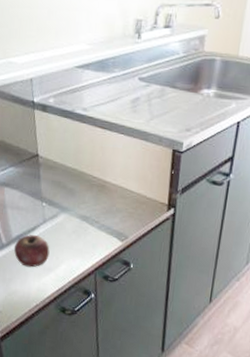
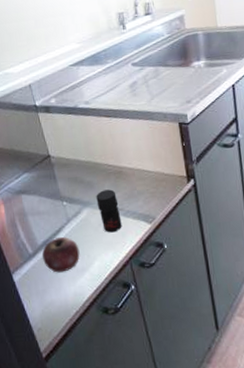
jar: none [74,200,96,242] -> present [96,189,122,233]

